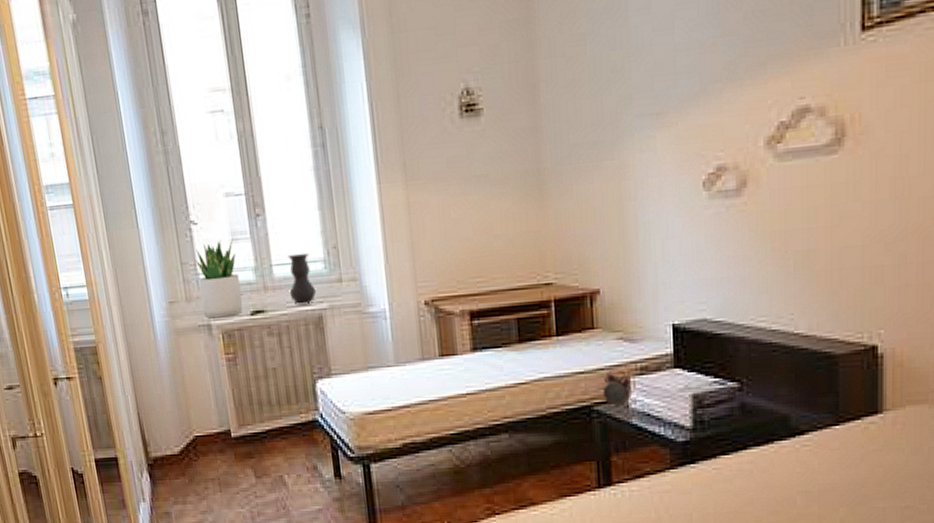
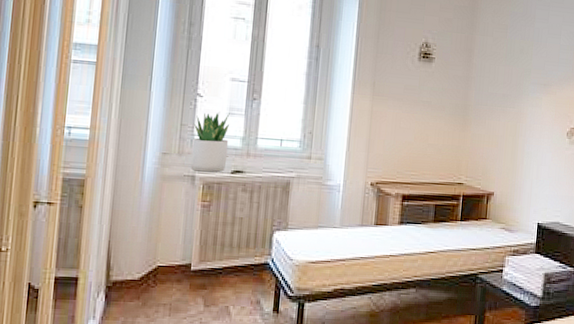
vase: present [288,253,316,304] -> none [267,133,290,172]
alarm clock: present [602,369,633,408] -> none [486,249,507,278]

